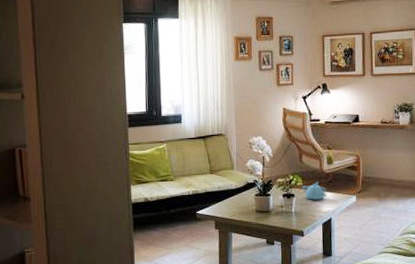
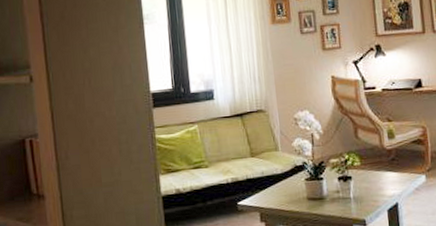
teapot: present [303,181,327,200] -> none [361,159,391,182]

